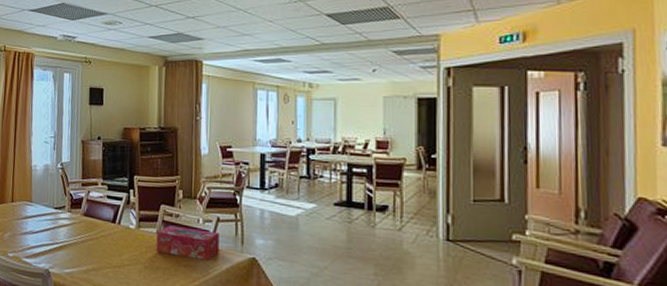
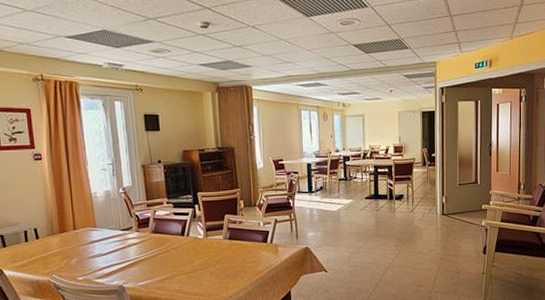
tissue box: present [156,225,220,260] -> none [223,230,279,256]

